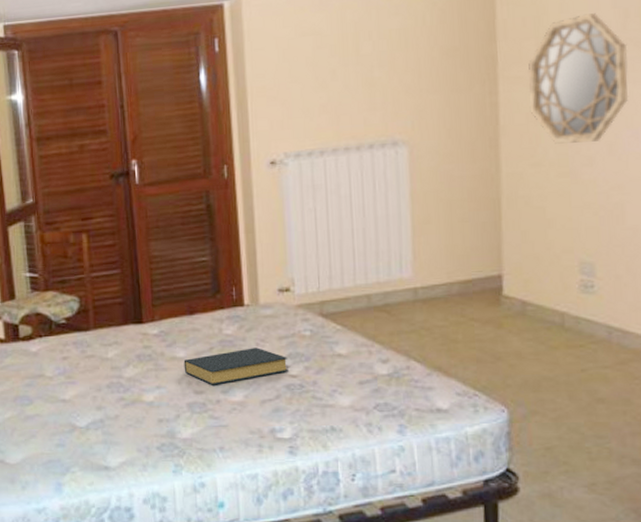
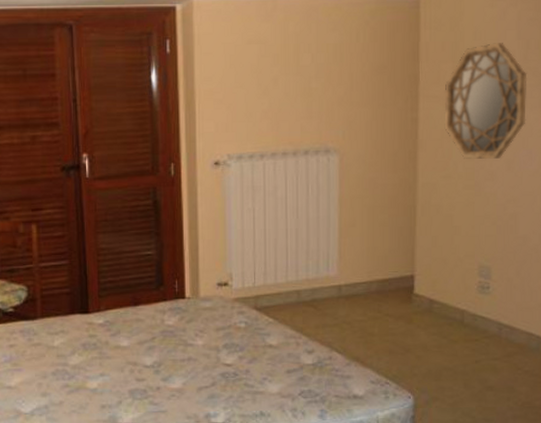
hardback book: present [183,347,288,385] -> none [127,338,224,373]

